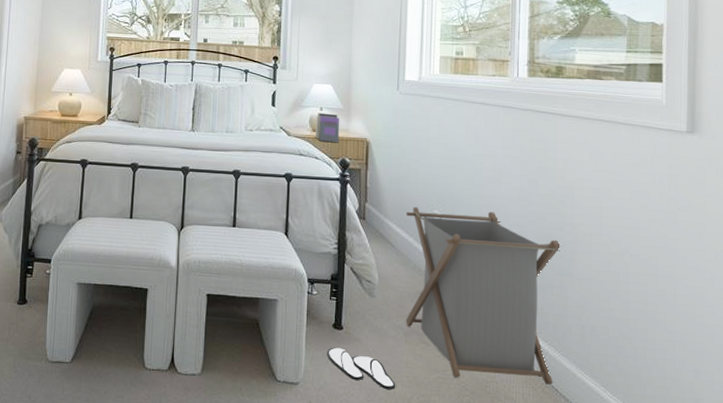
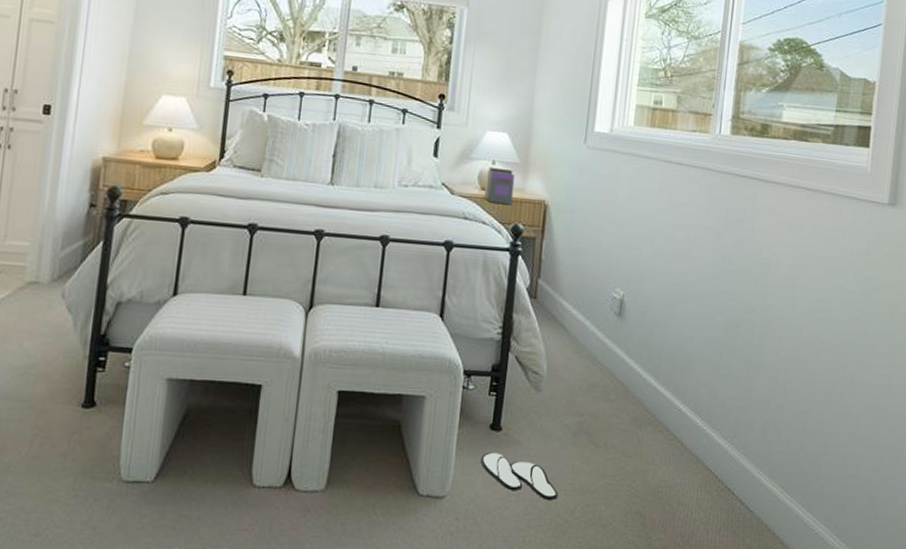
laundry basket: present [405,207,562,385] -> none [574,284,751,487]

